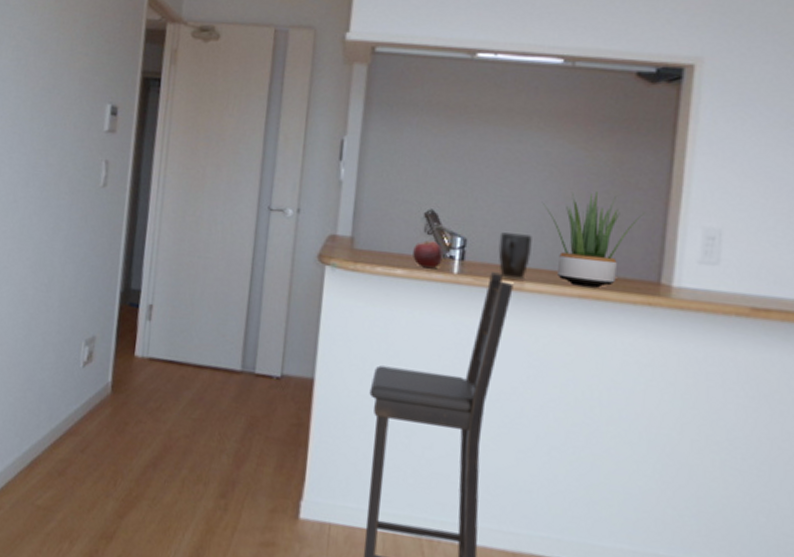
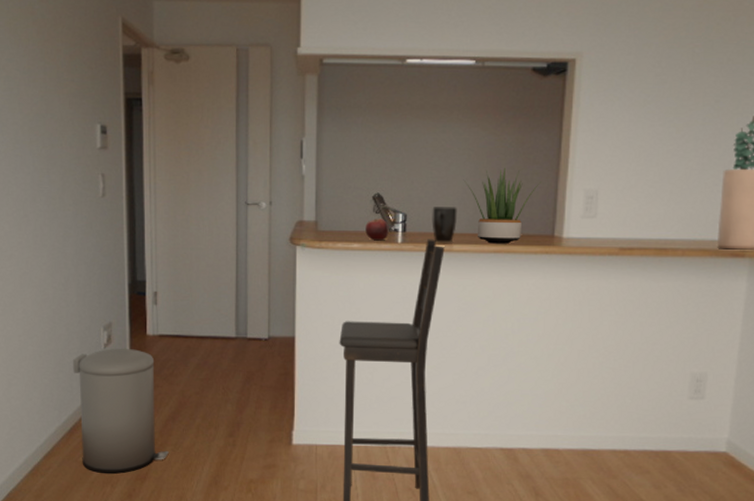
pedal bin: none [39,368,144,528] -> present [73,349,169,474]

